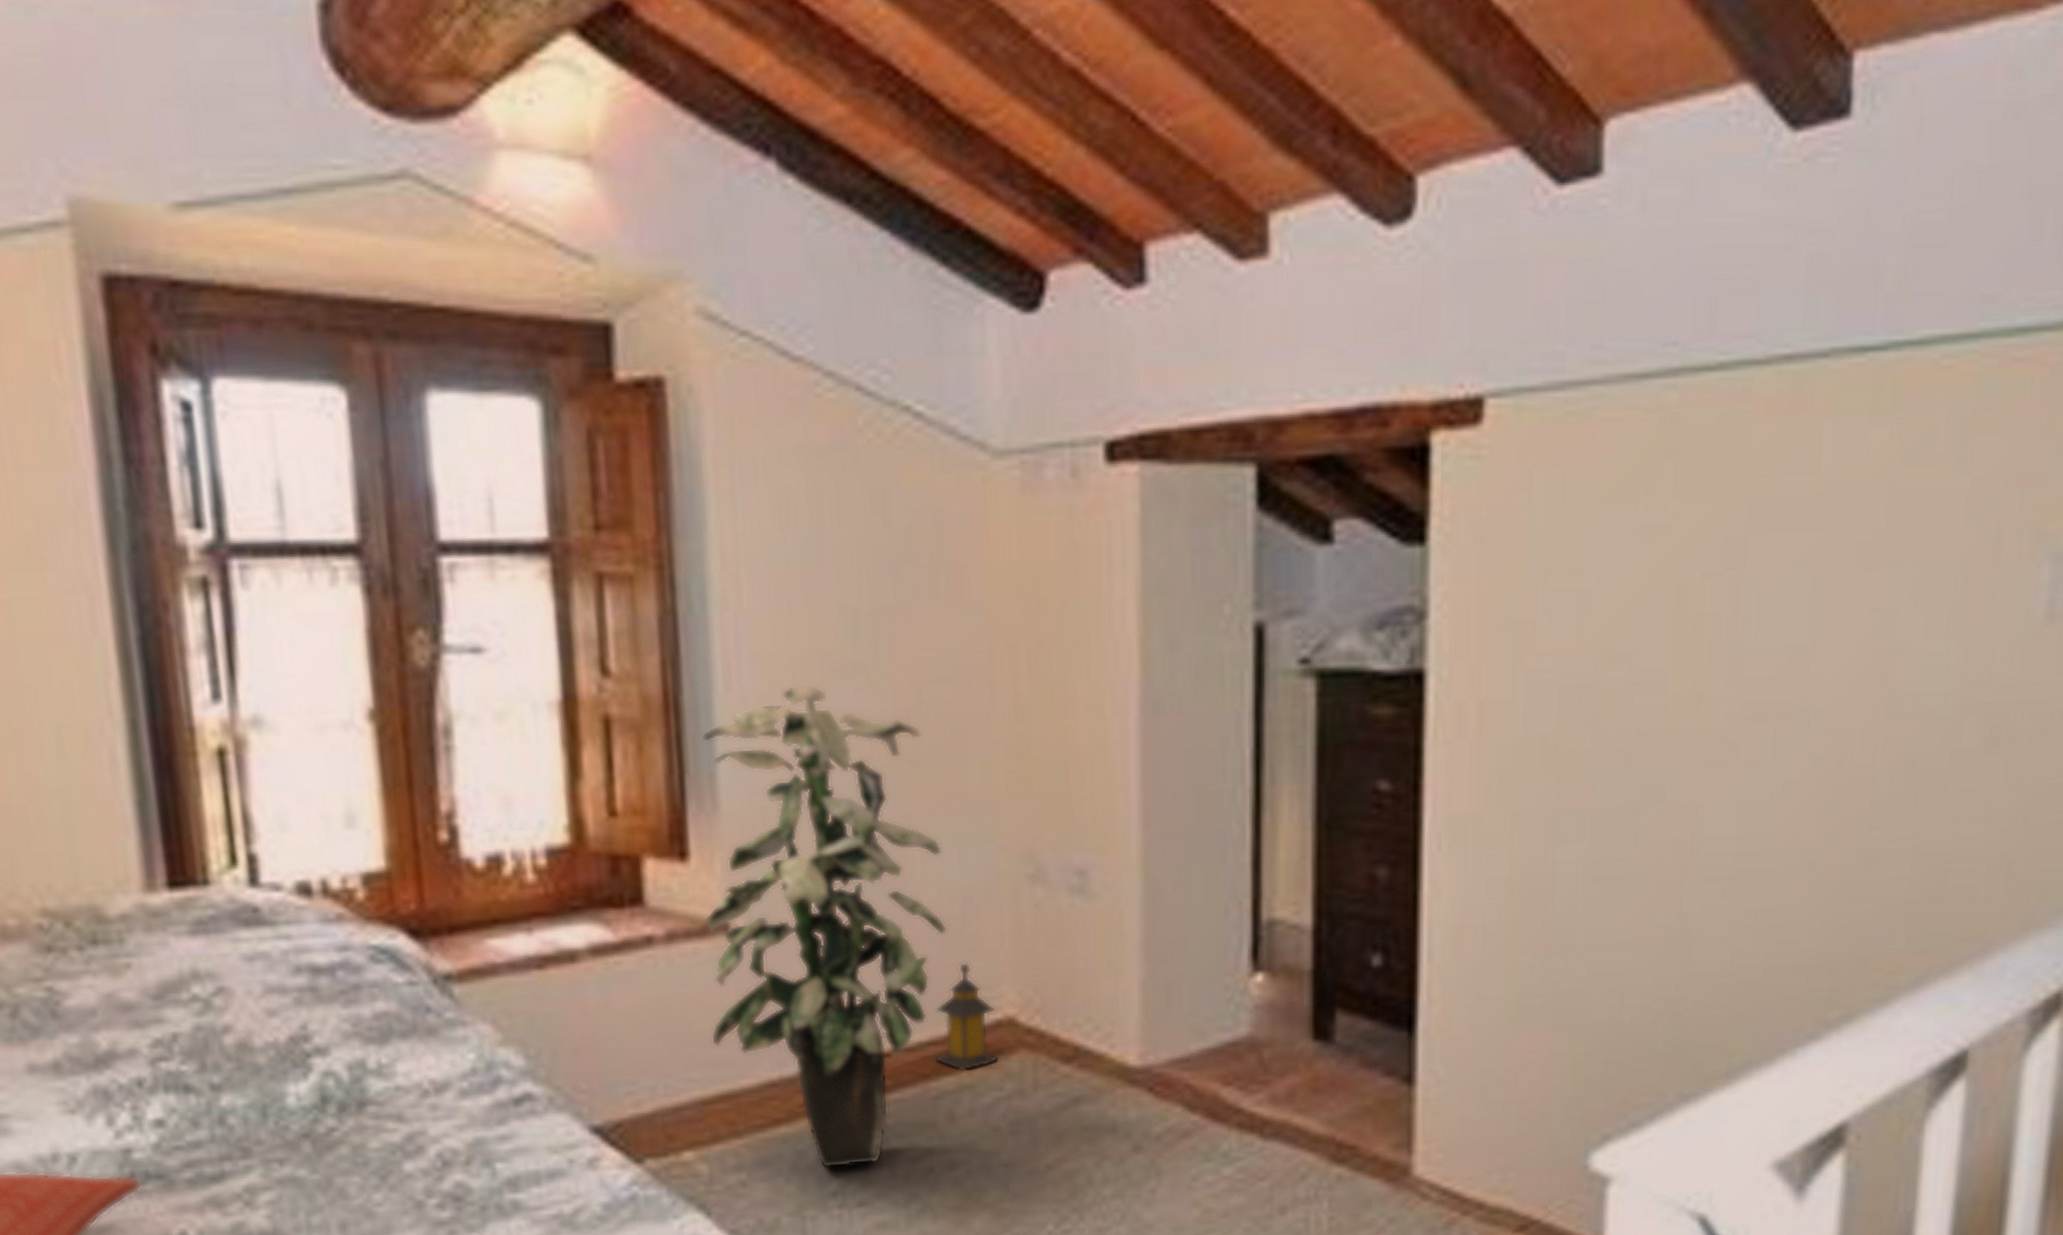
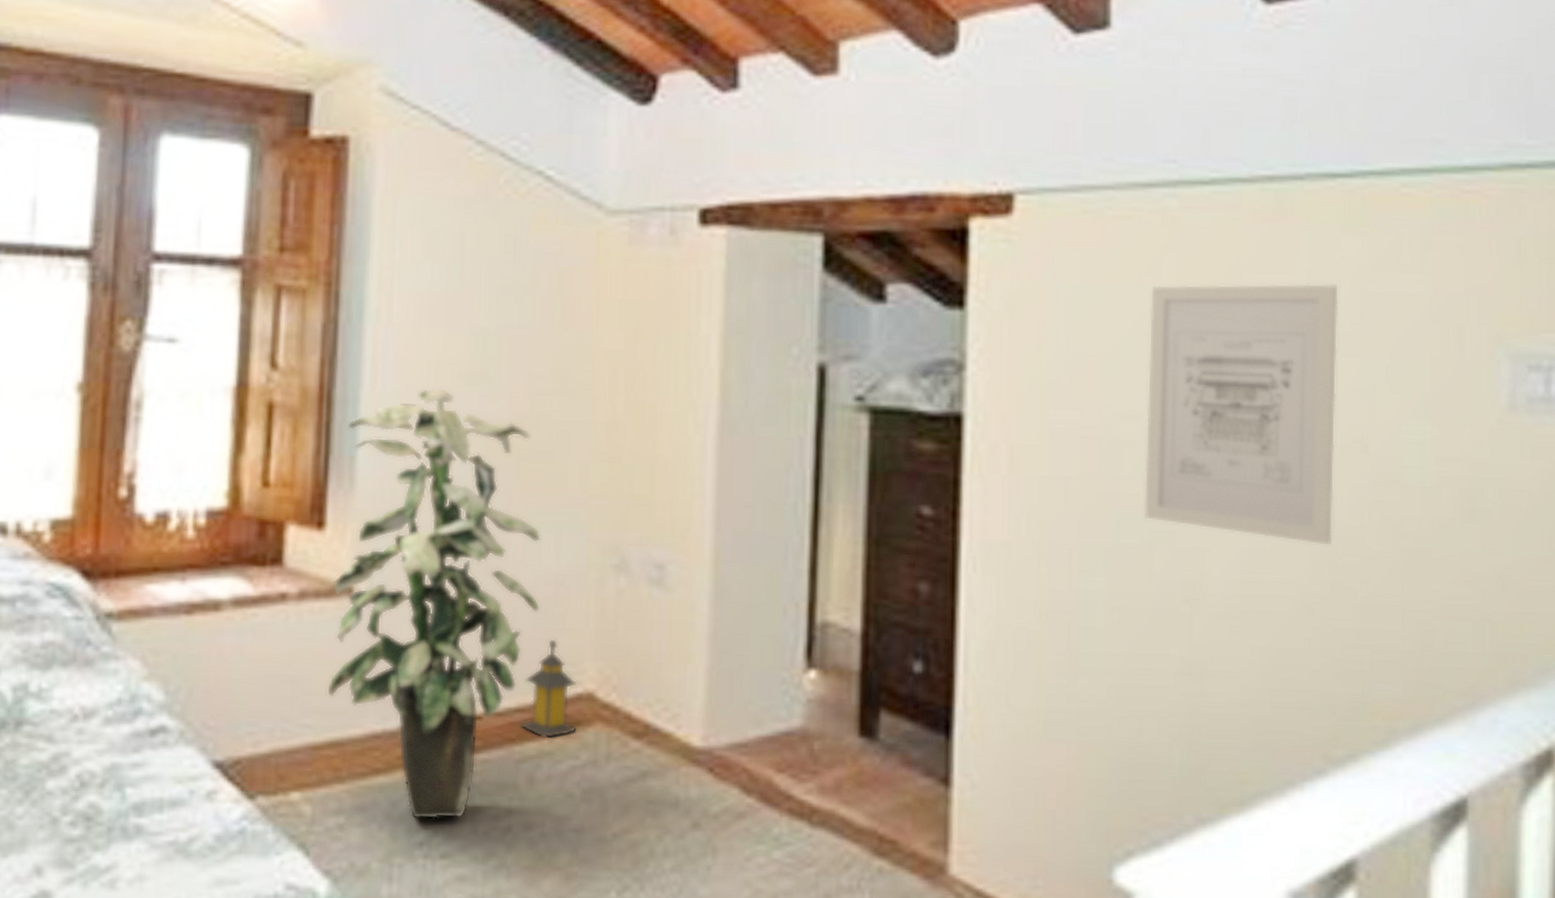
wall art: none [1629,483,1861,792] -> present [1143,283,1338,547]

